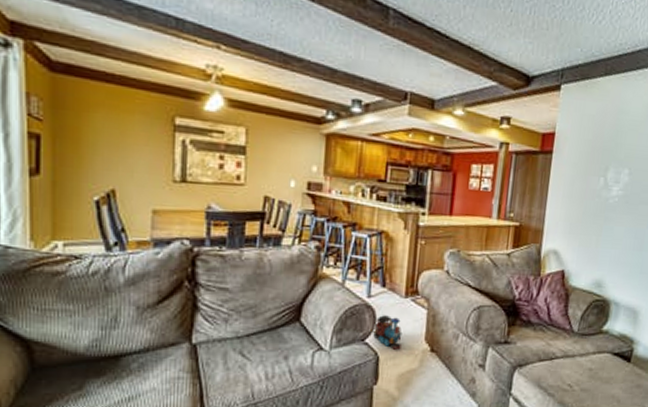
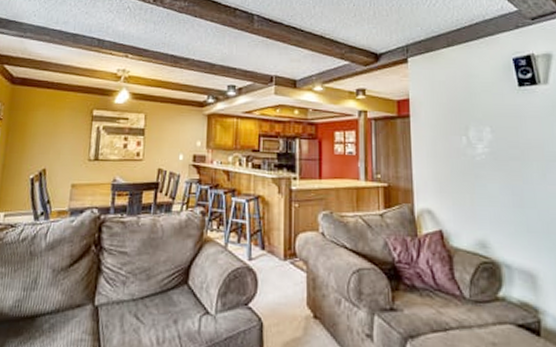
toy train: present [371,315,403,350] -> none [253,278,284,316]

